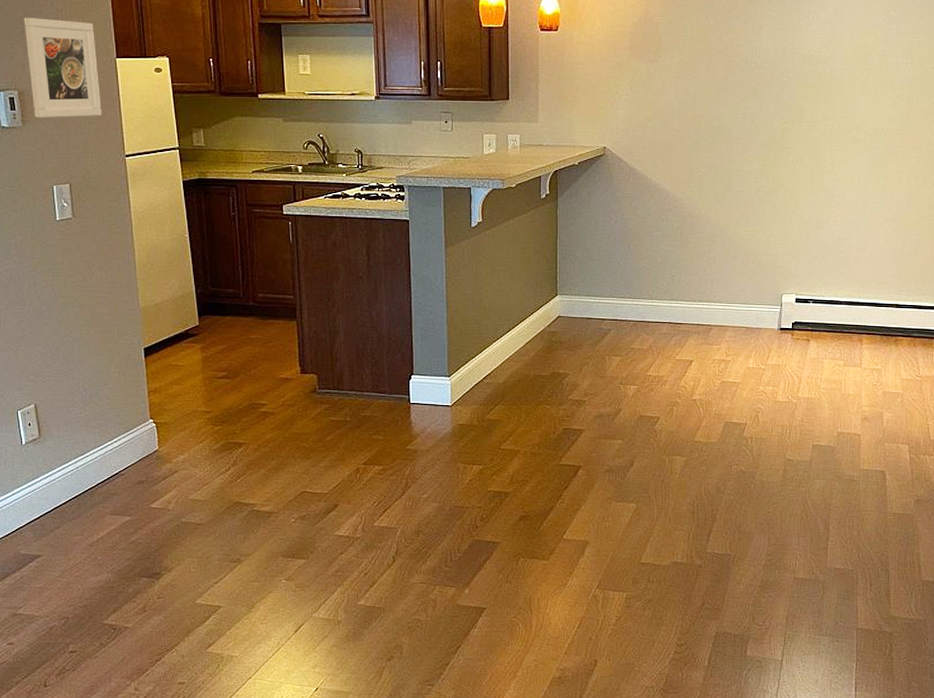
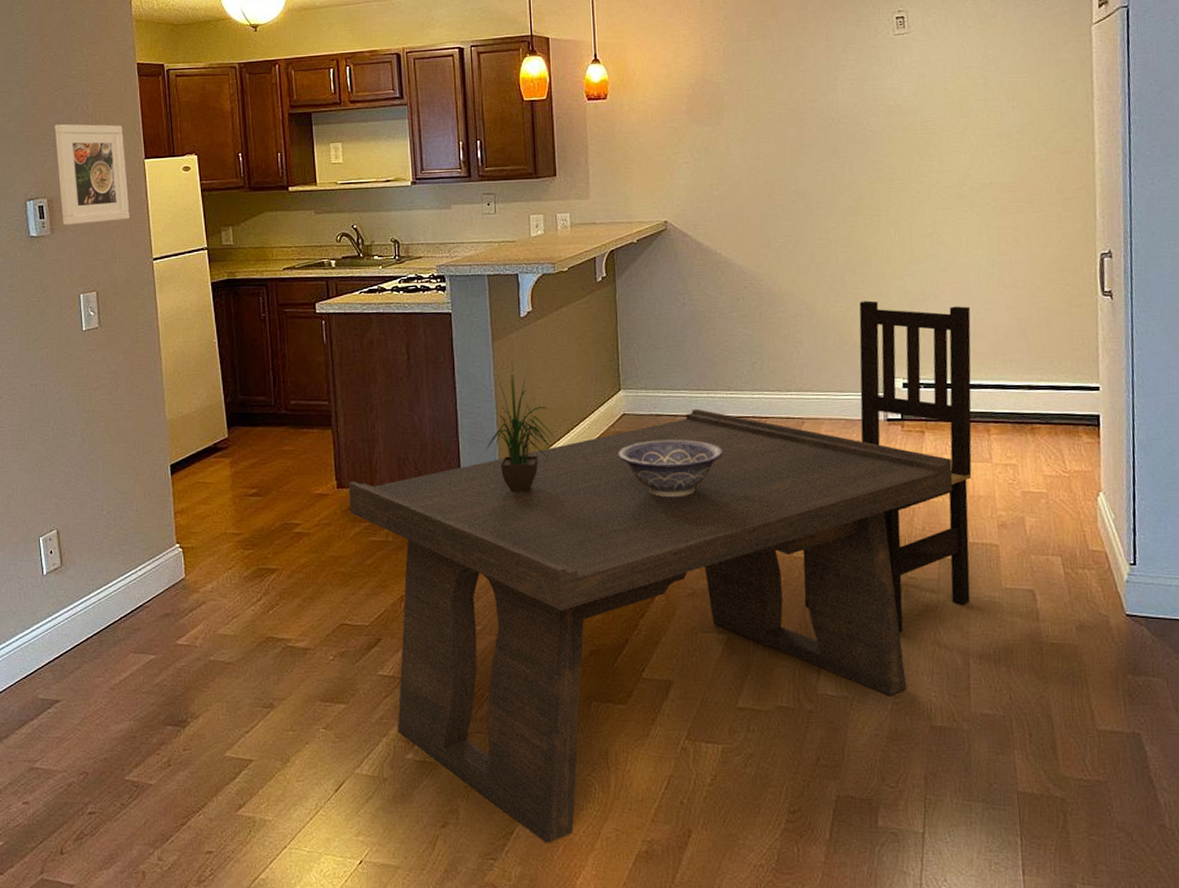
coffee table: none [310,314,829,672] -> present [348,409,953,843]
potted plant: none [434,266,498,381] -> present [484,362,555,492]
decorative bowl: none [552,340,643,389] -> present [617,439,724,498]
dining chair: none [701,226,856,503] -> present [803,300,972,632]

